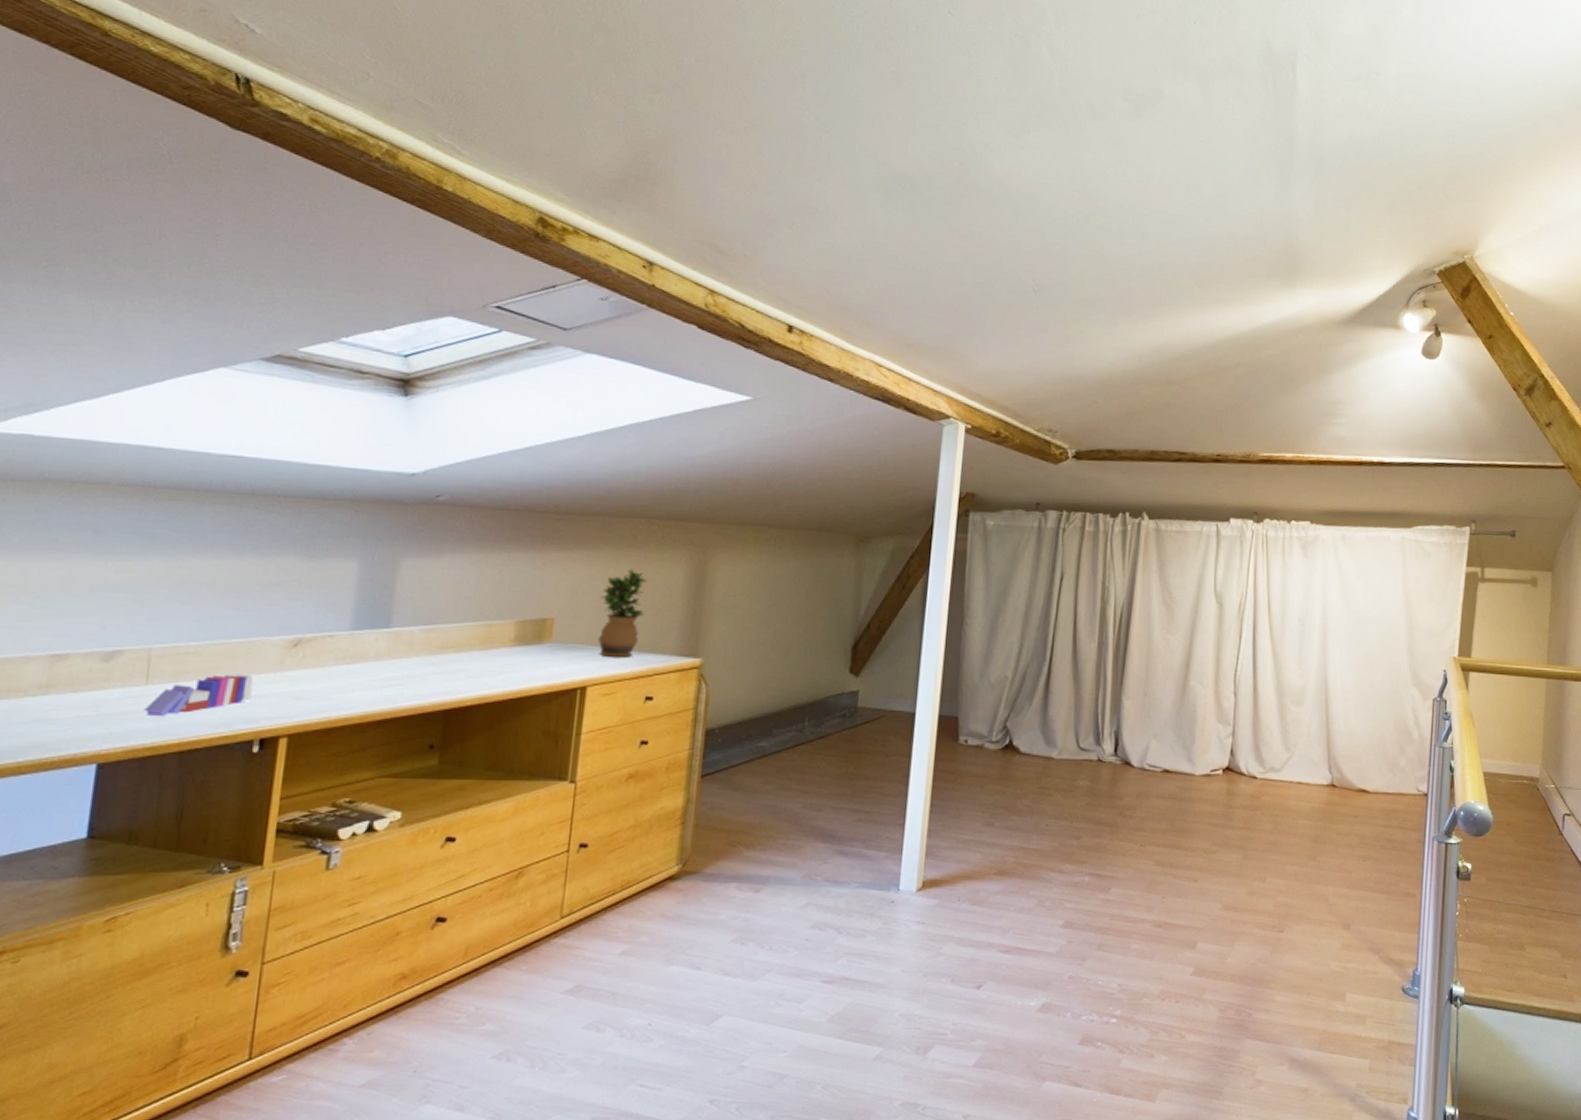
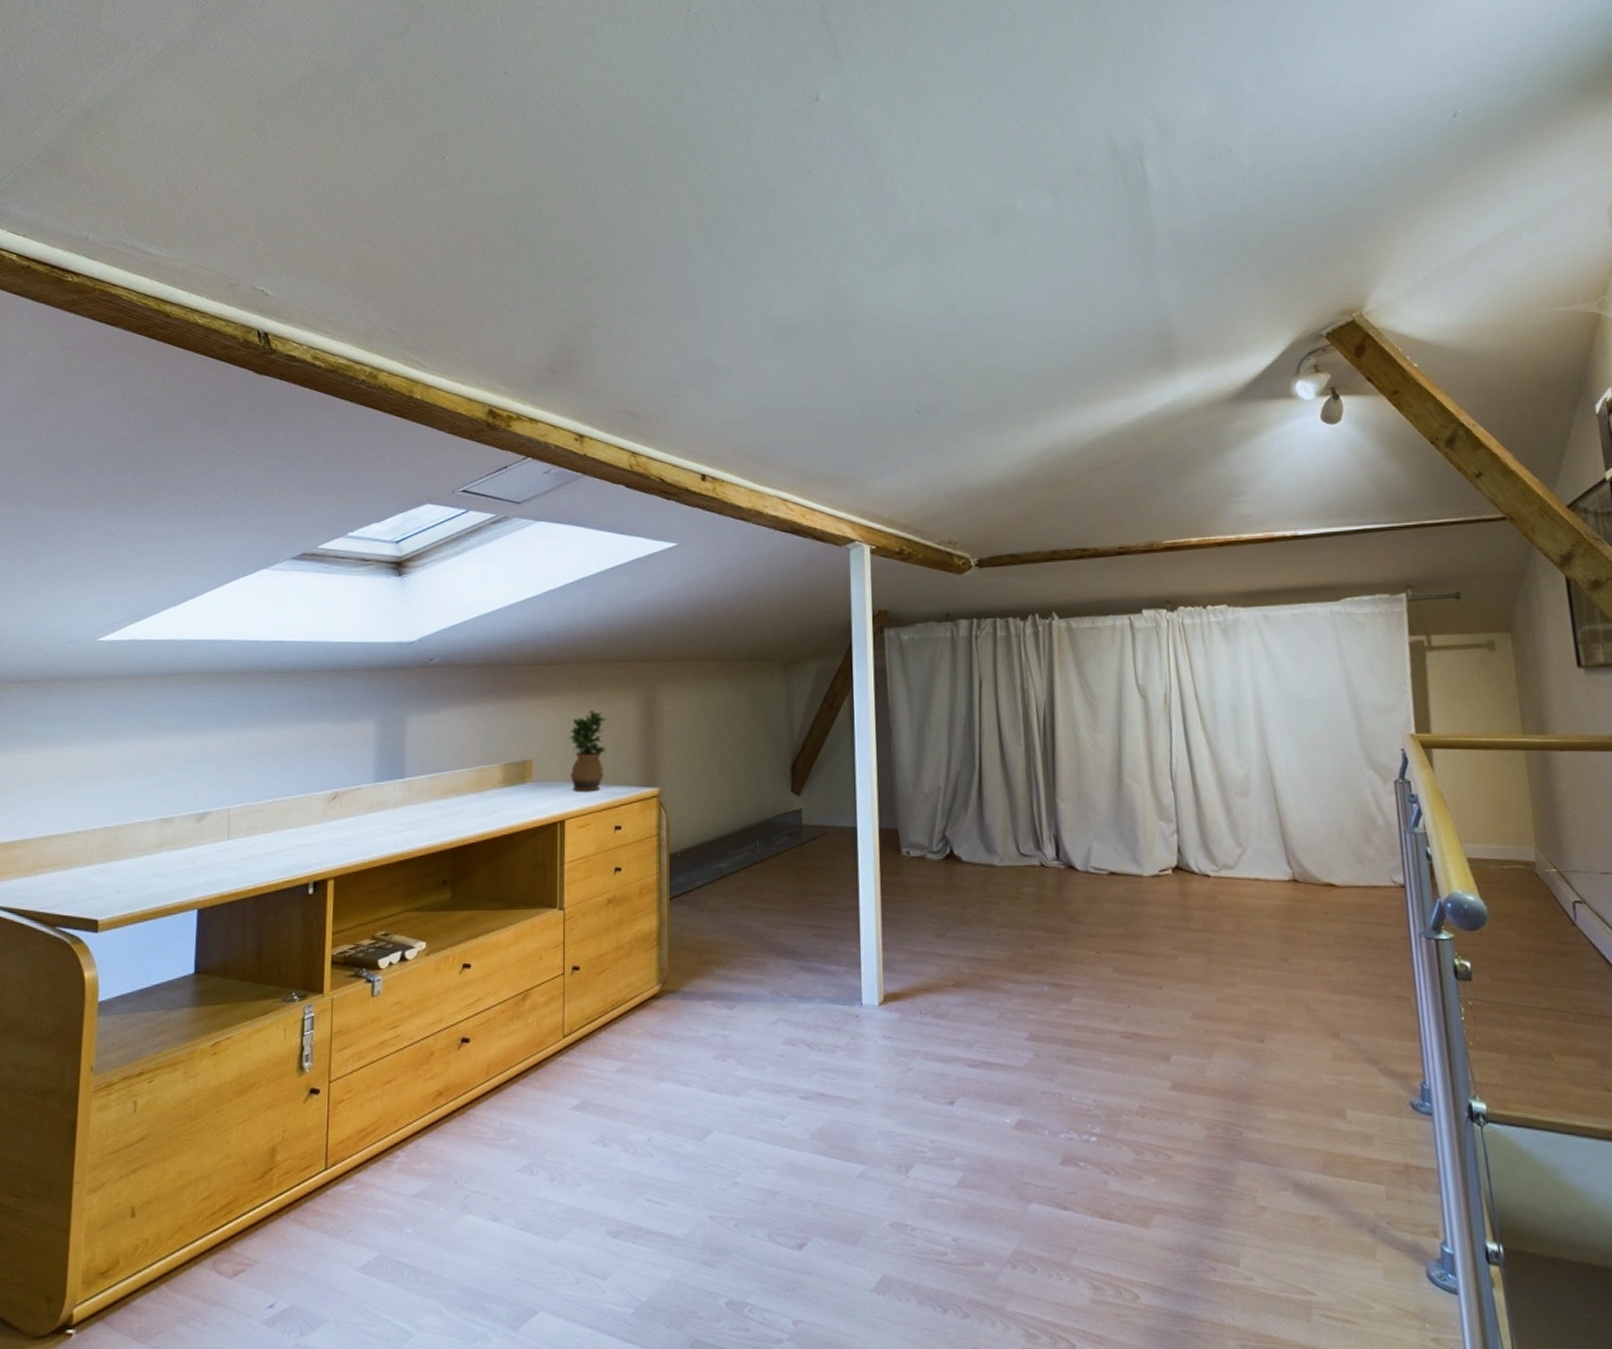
books: present [144,674,254,717] -> none [228,826,305,867]

